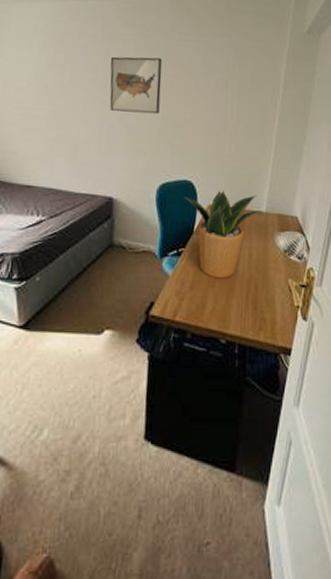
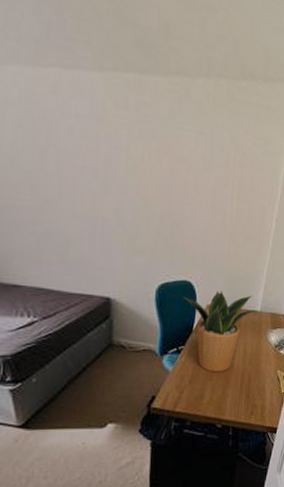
wall art: present [110,56,162,114] -> none [101,142,160,211]

